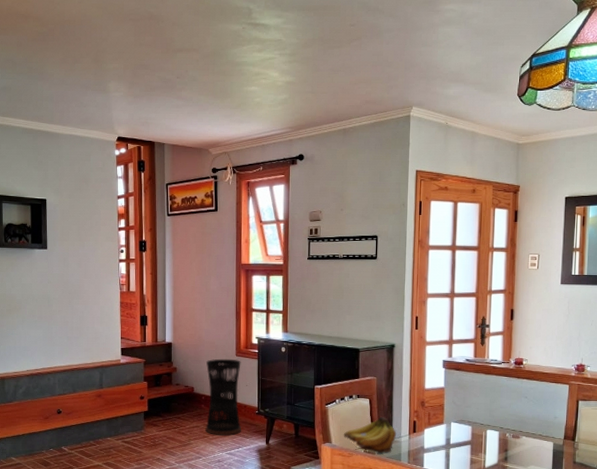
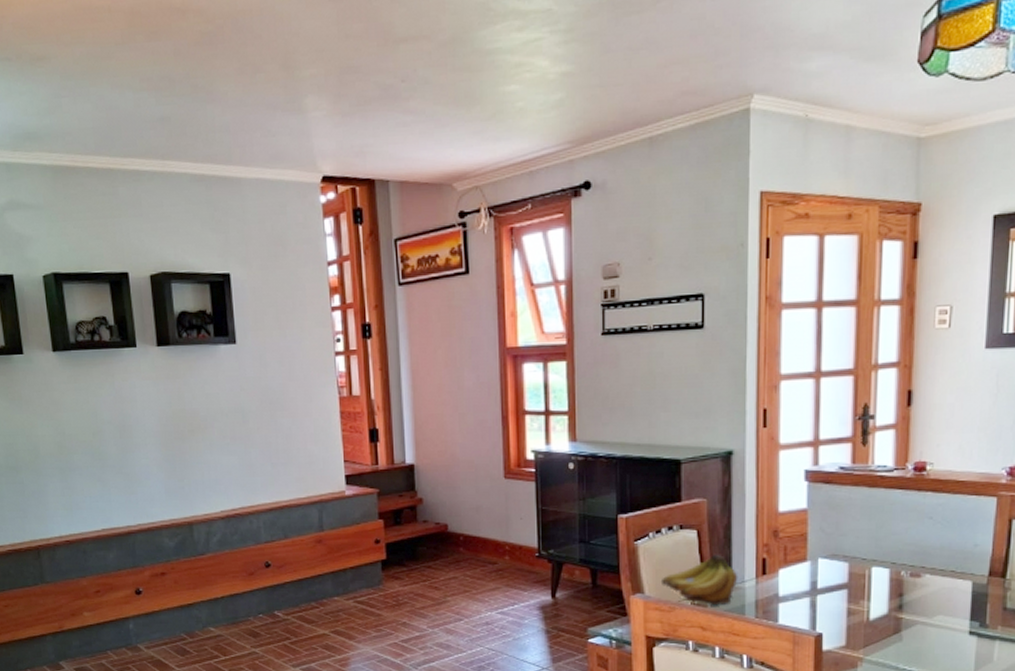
umbrella stand: present [205,358,241,436] -> none [464,482,516,589]

